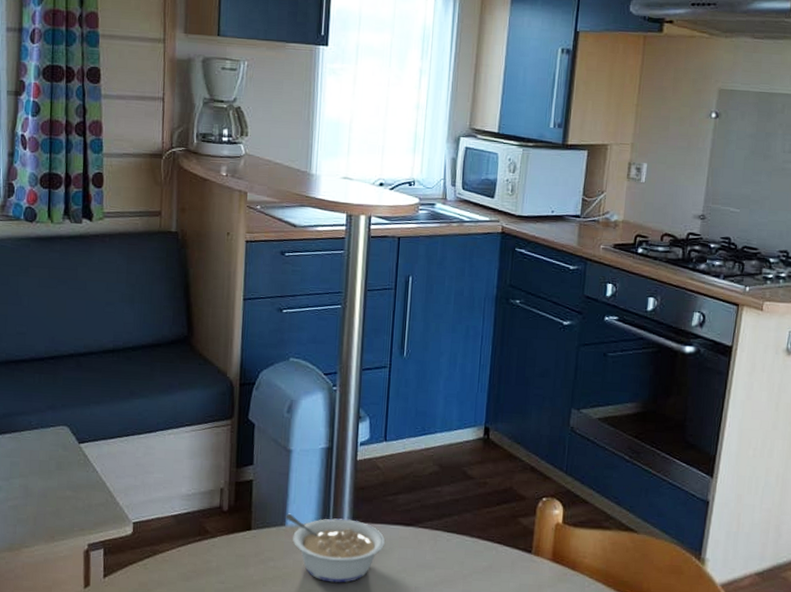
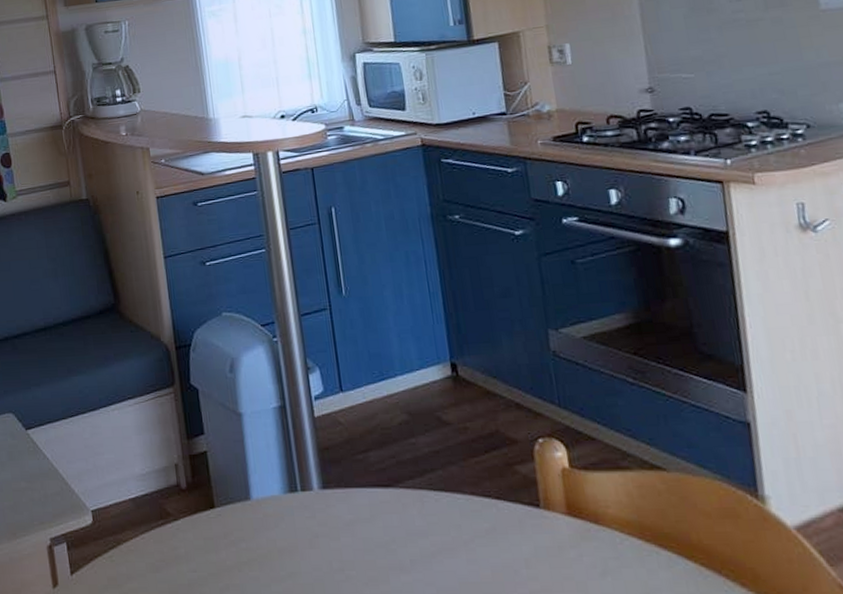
legume: present [285,513,385,583] -> none [248,485,365,562]

